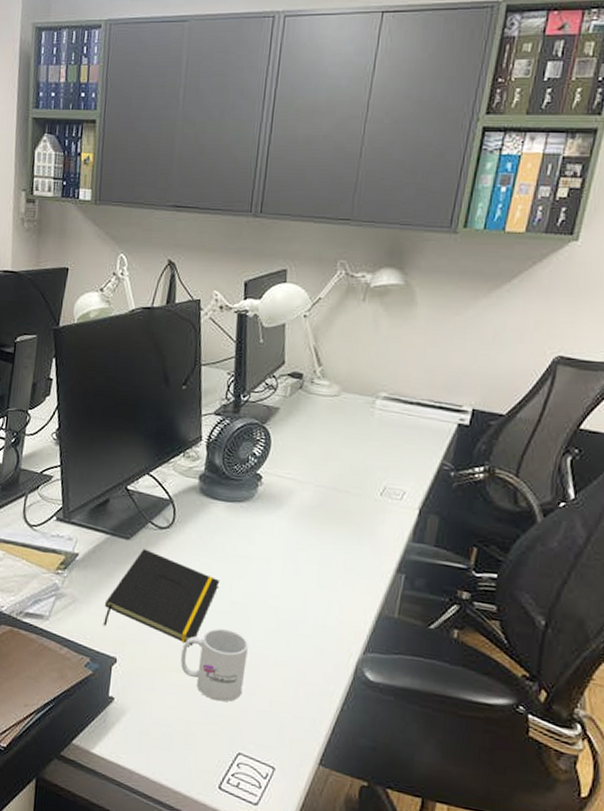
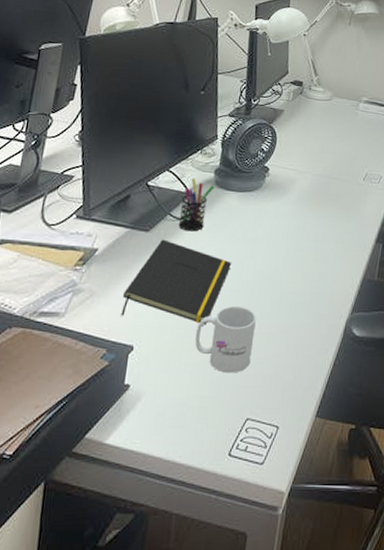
pen holder: none [160,483,199,543] -> present [178,178,215,232]

